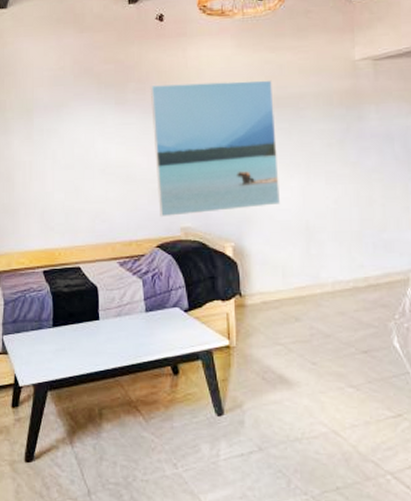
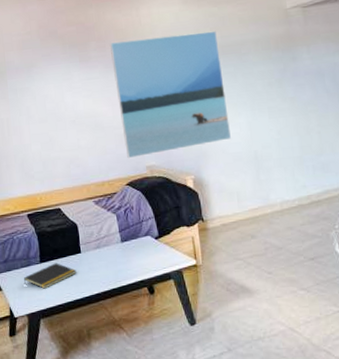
notepad: none [32,328,93,357] -> present [23,263,77,289]

